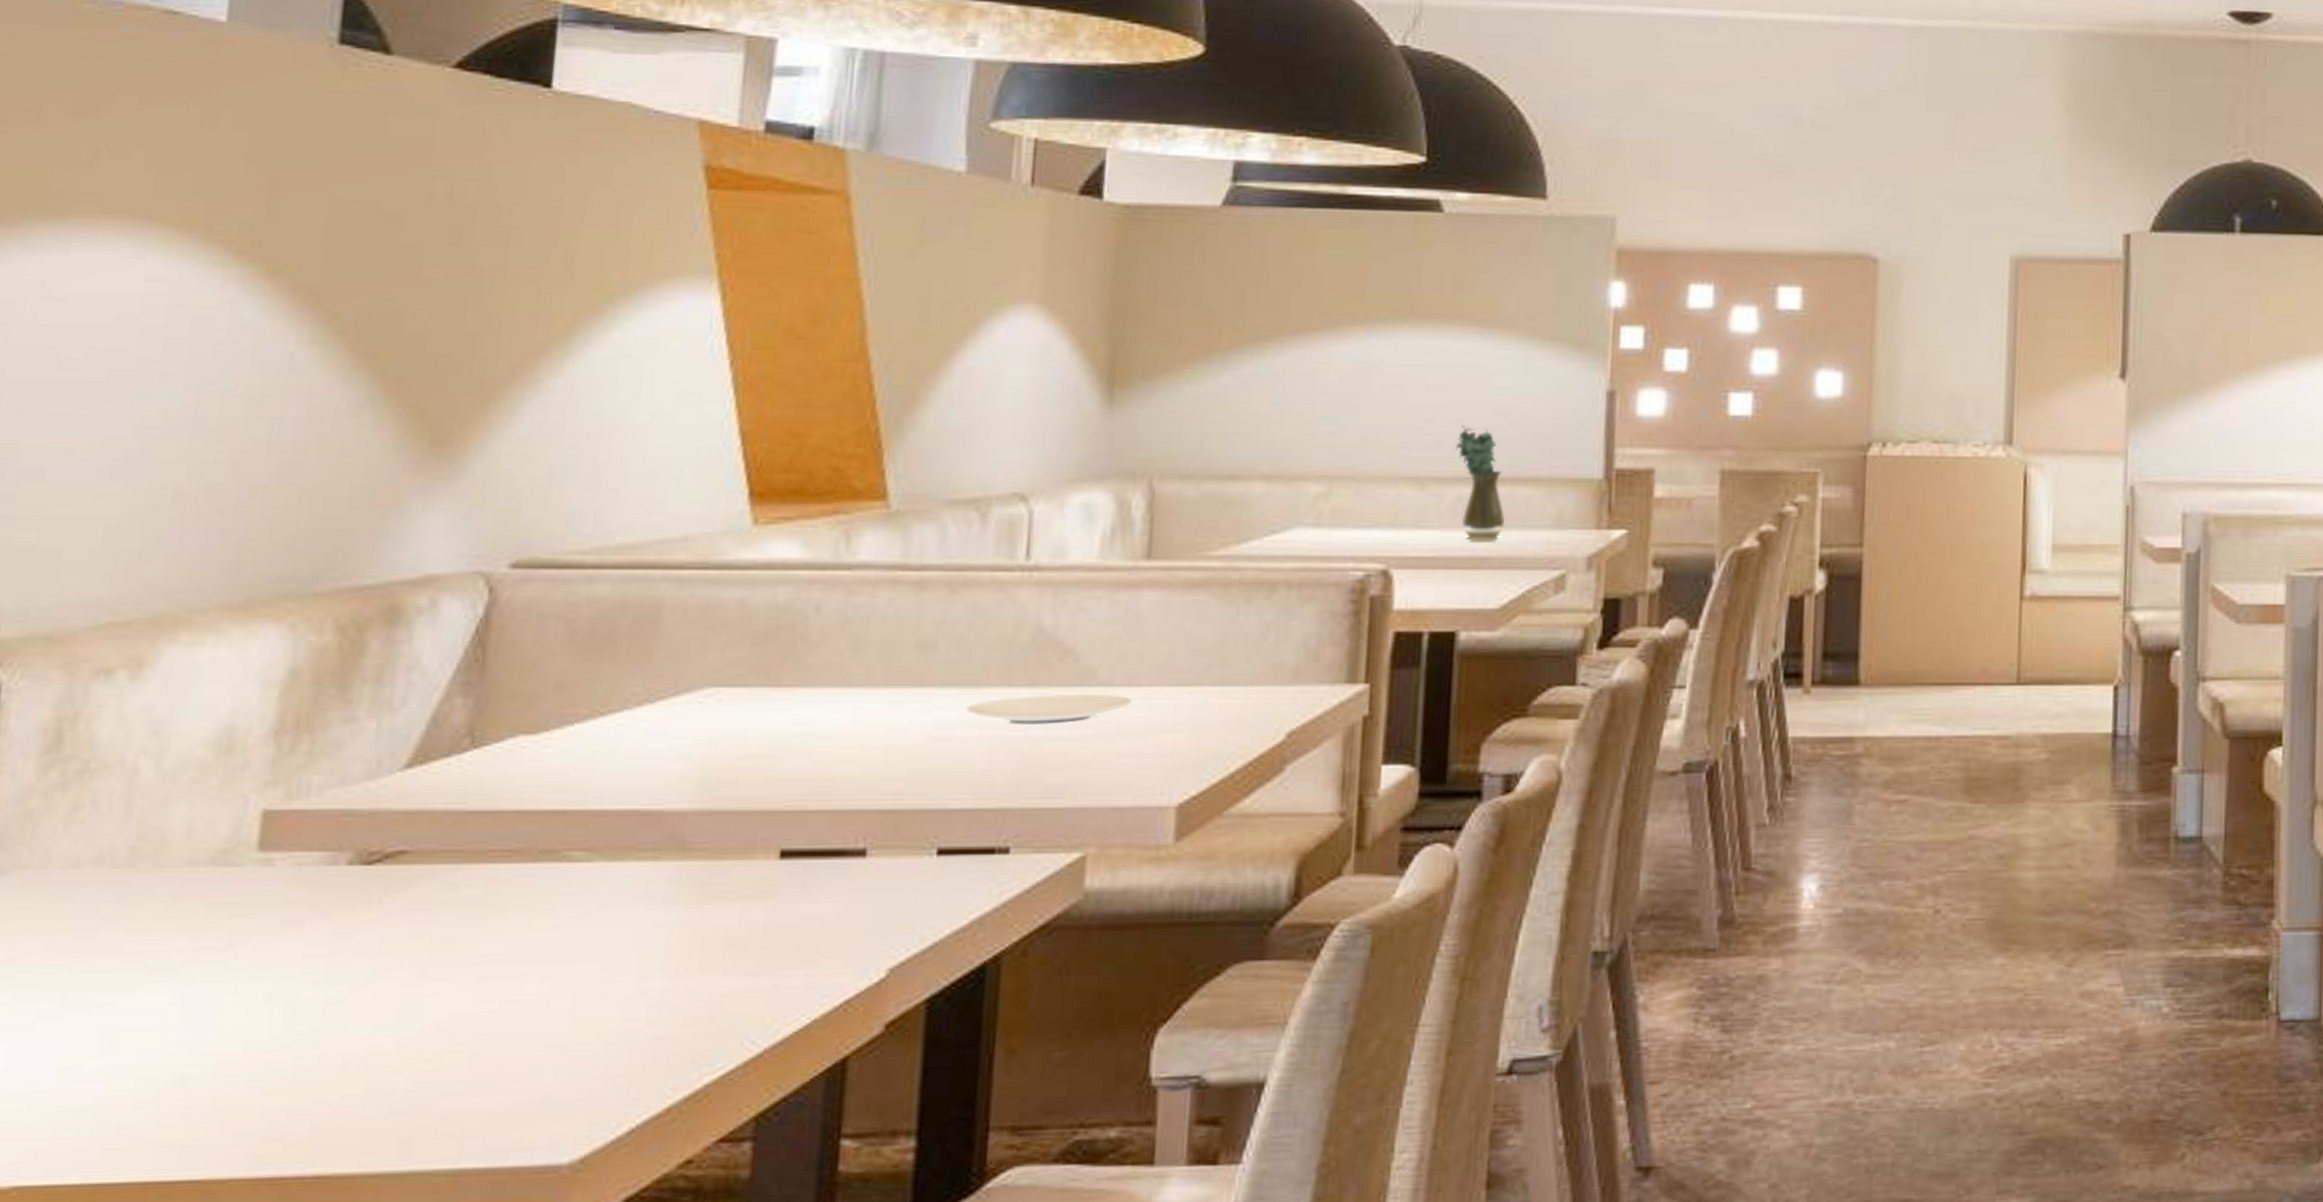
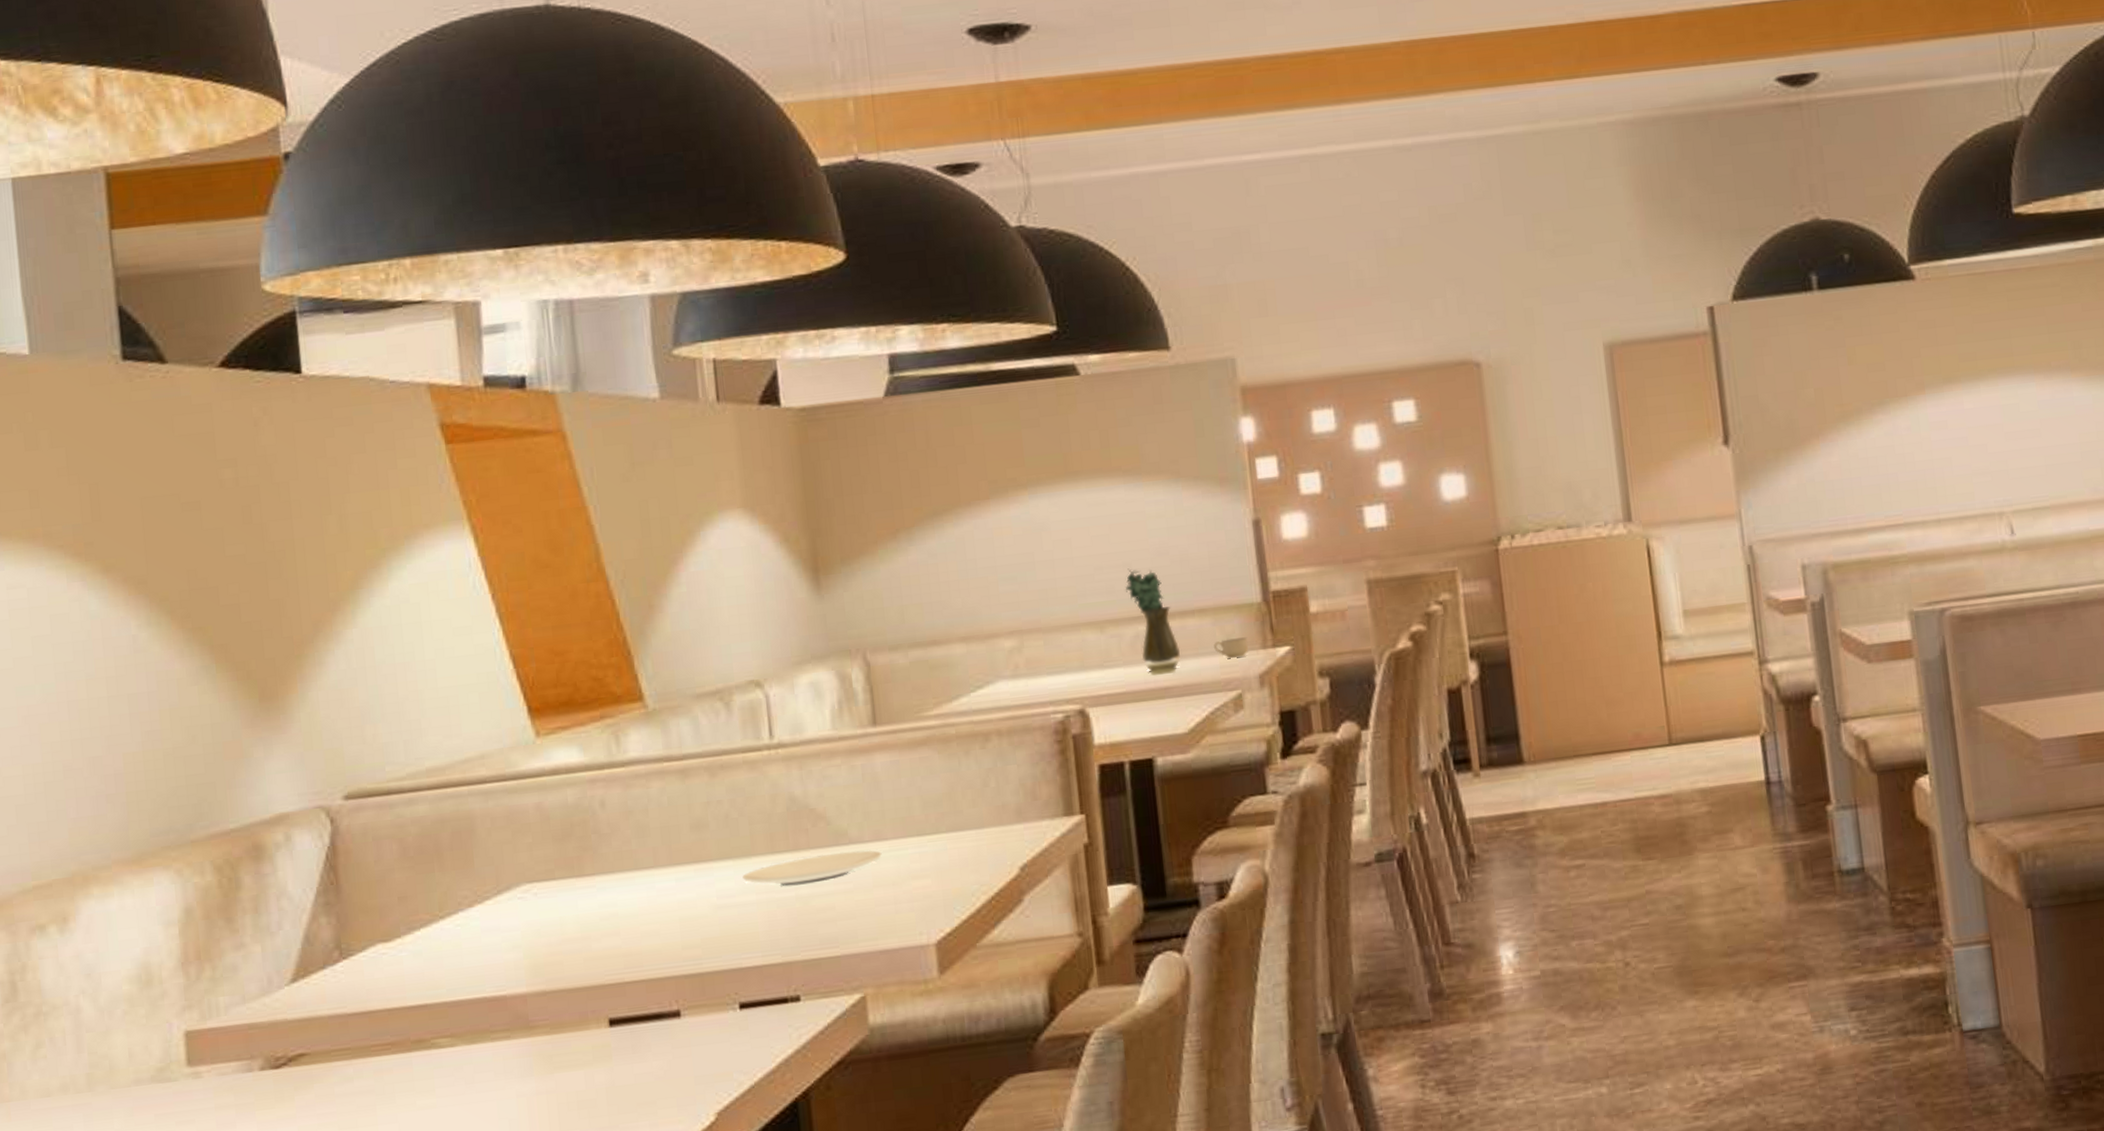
cup: none [1543,513,1582,535] -> present [1214,637,1249,658]

